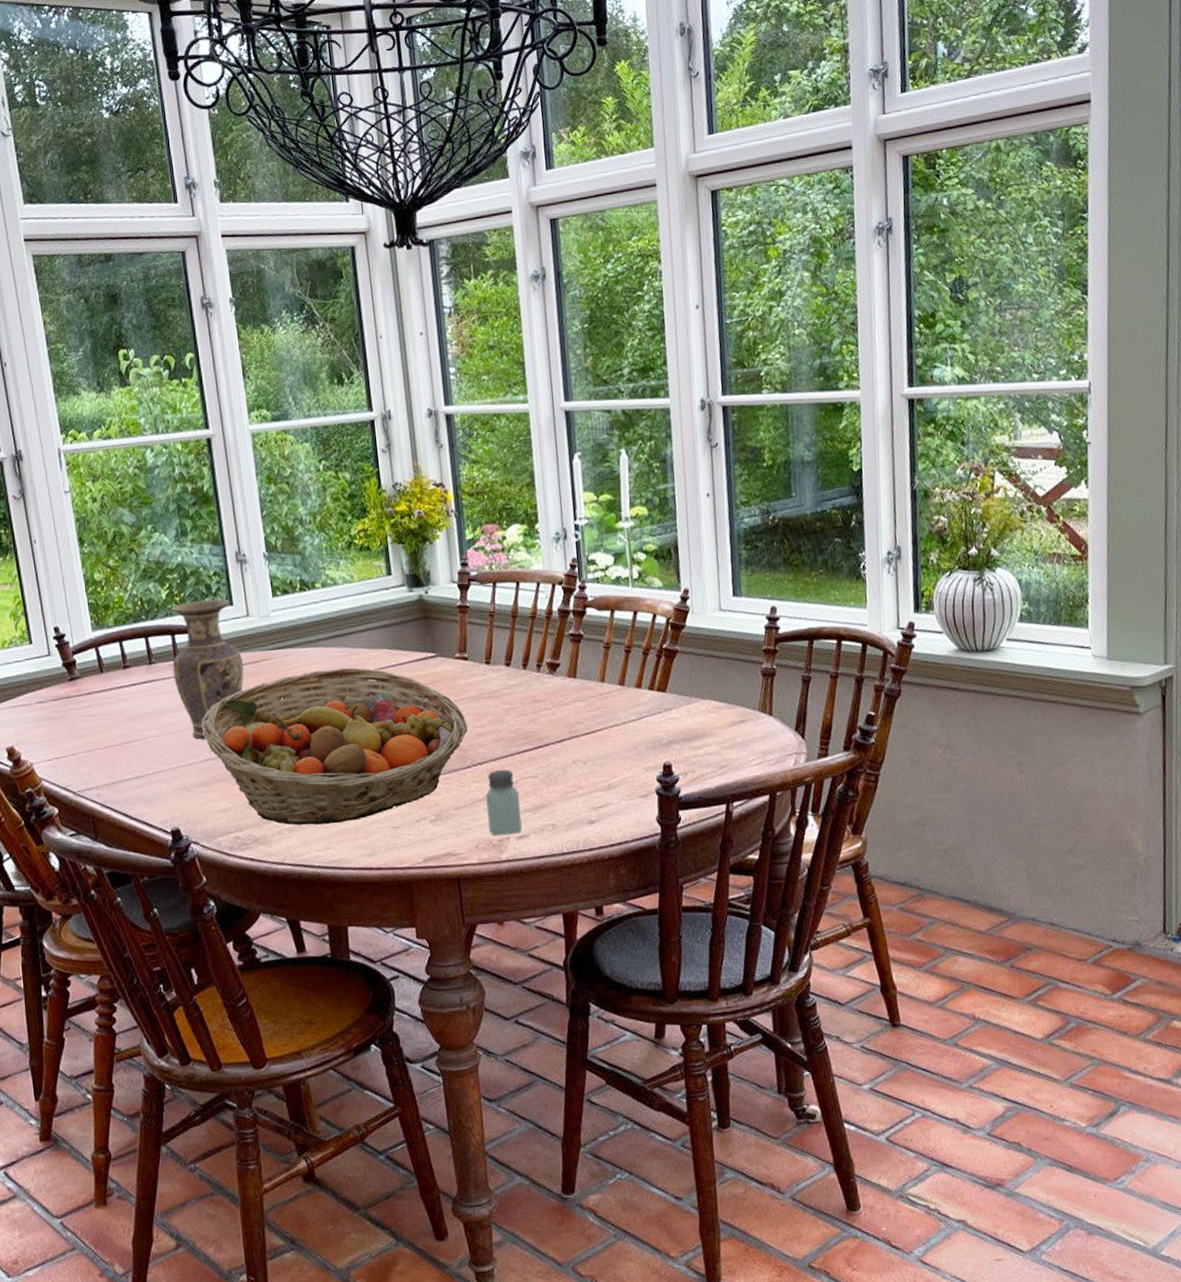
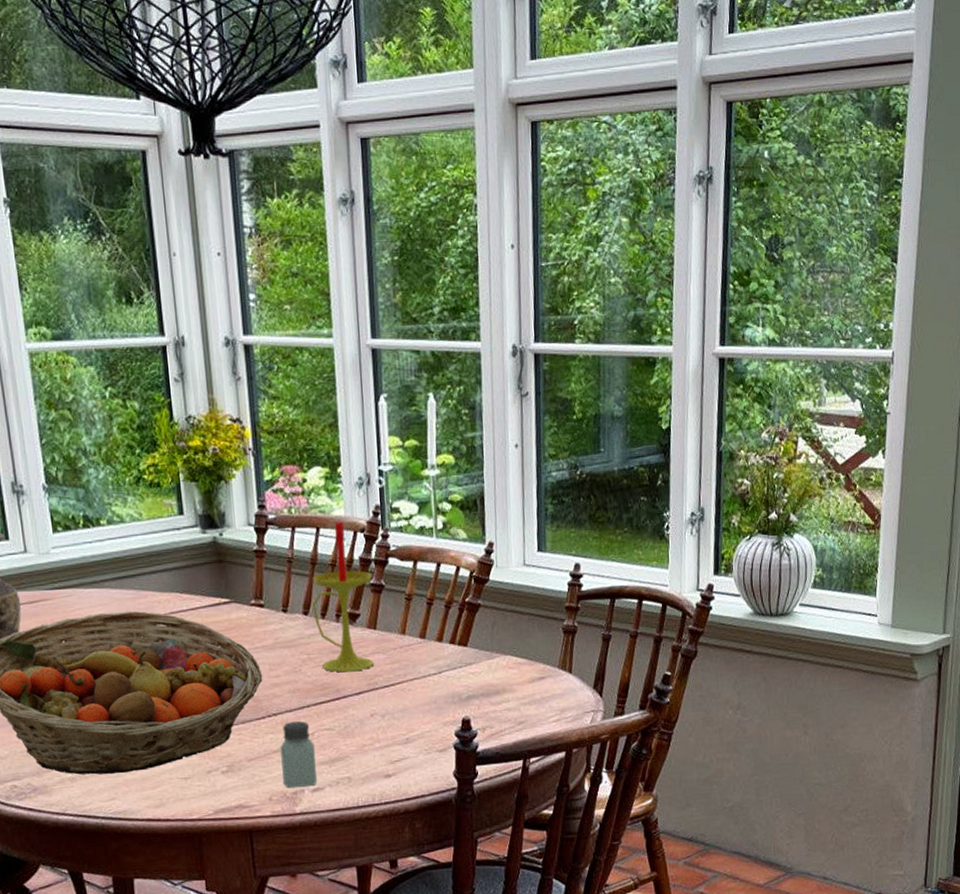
candle: none [514,575,574,721] -> present [312,521,374,672]

